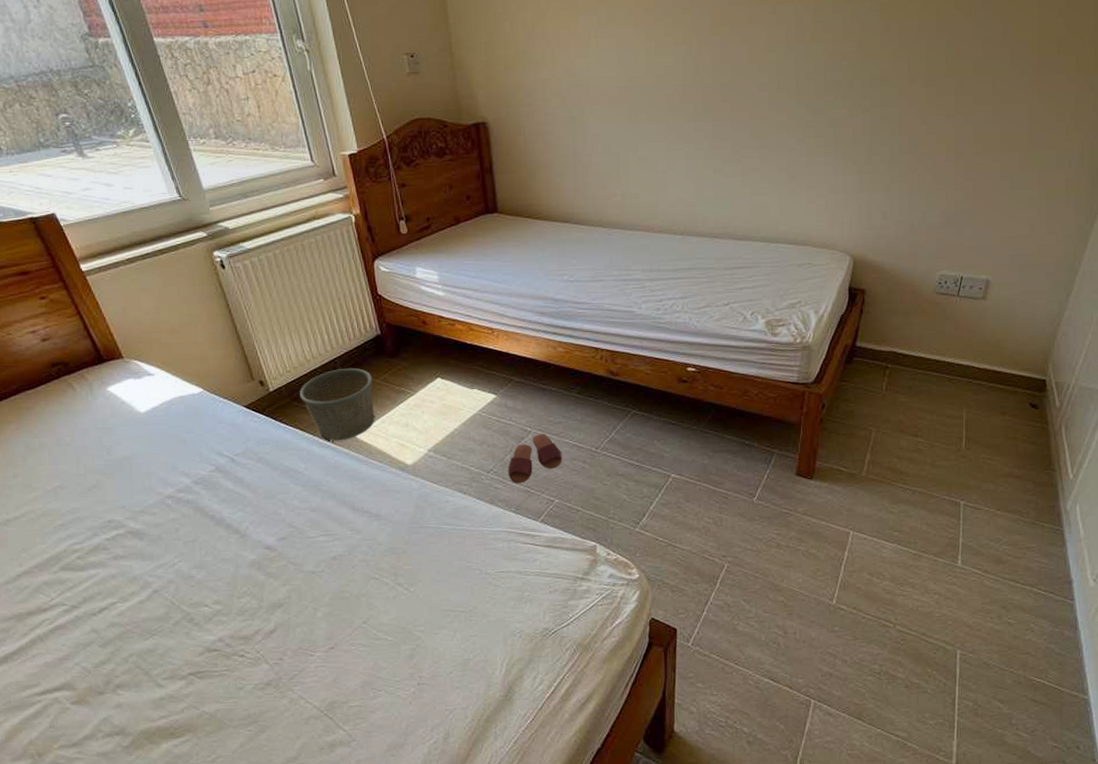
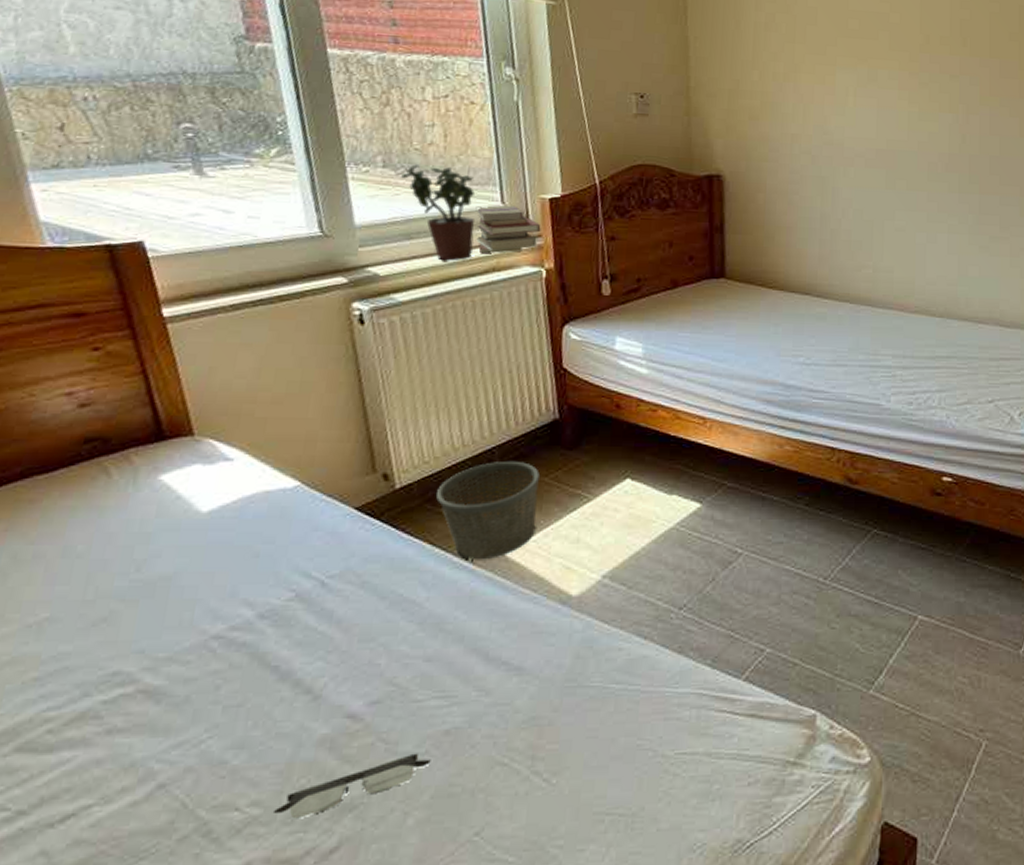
glasses: none [229,571,326,612] -> present [272,753,431,819]
potted plant: none [230,134,296,213] -> present [400,164,476,260]
books: none [292,163,346,206] -> present [474,205,541,254]
slippers: present [508,434,562,483] -> none [706,557,780,625]

